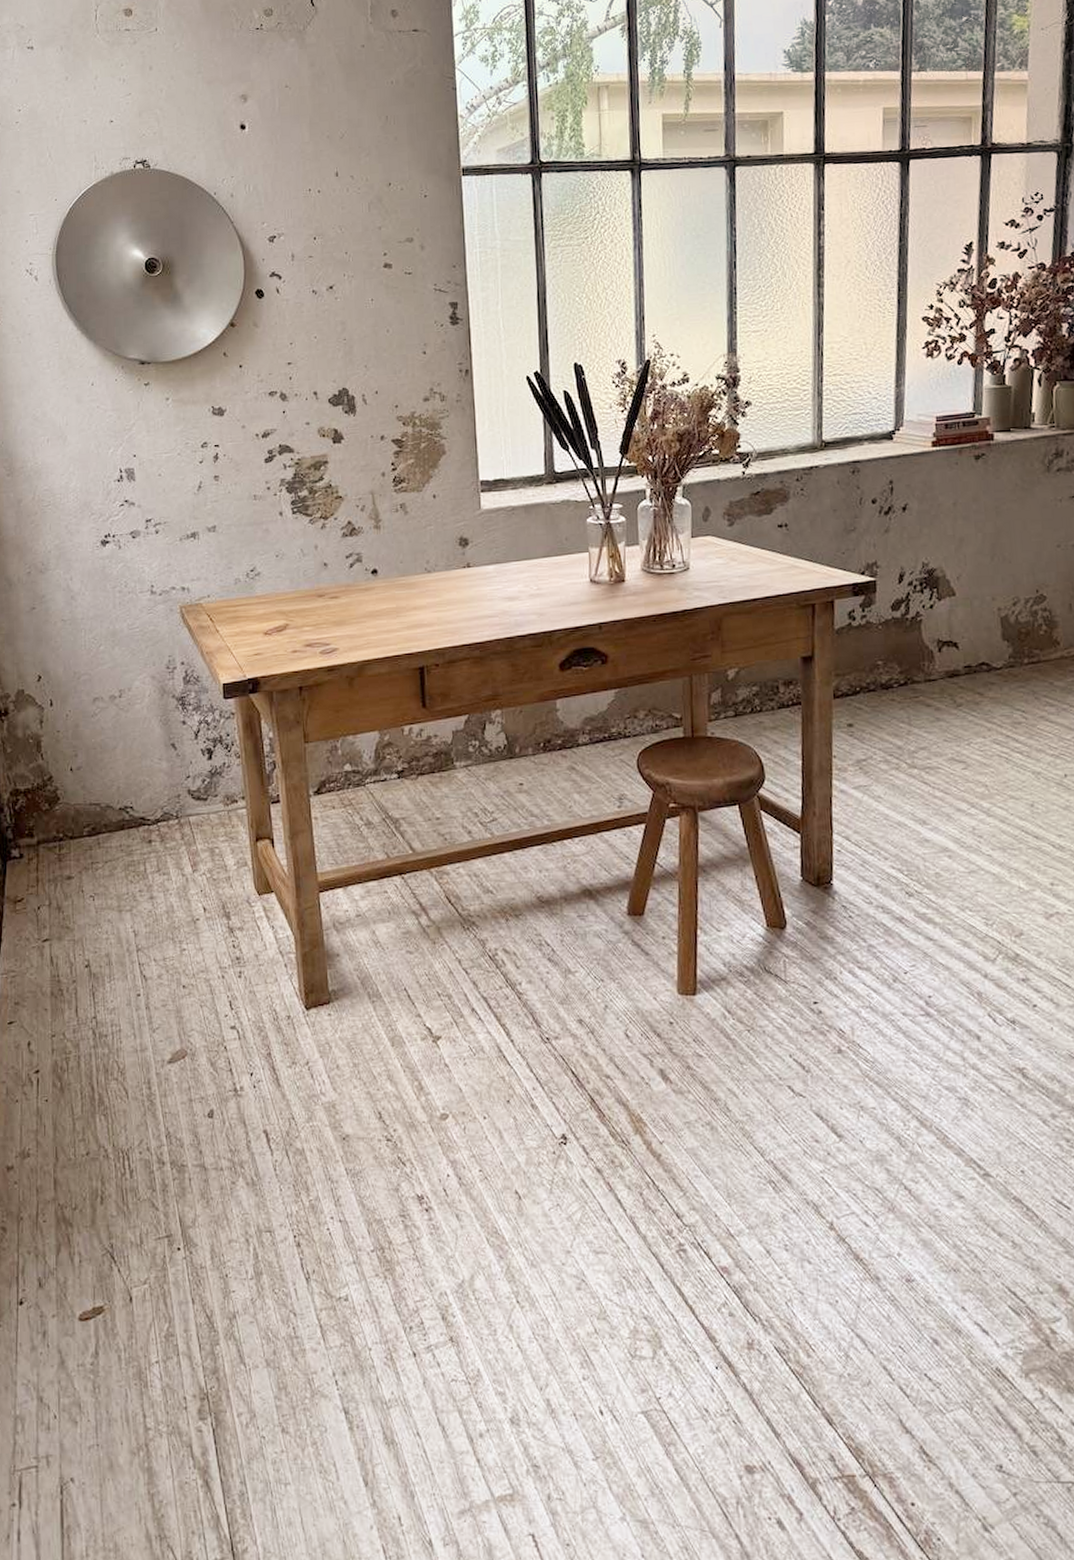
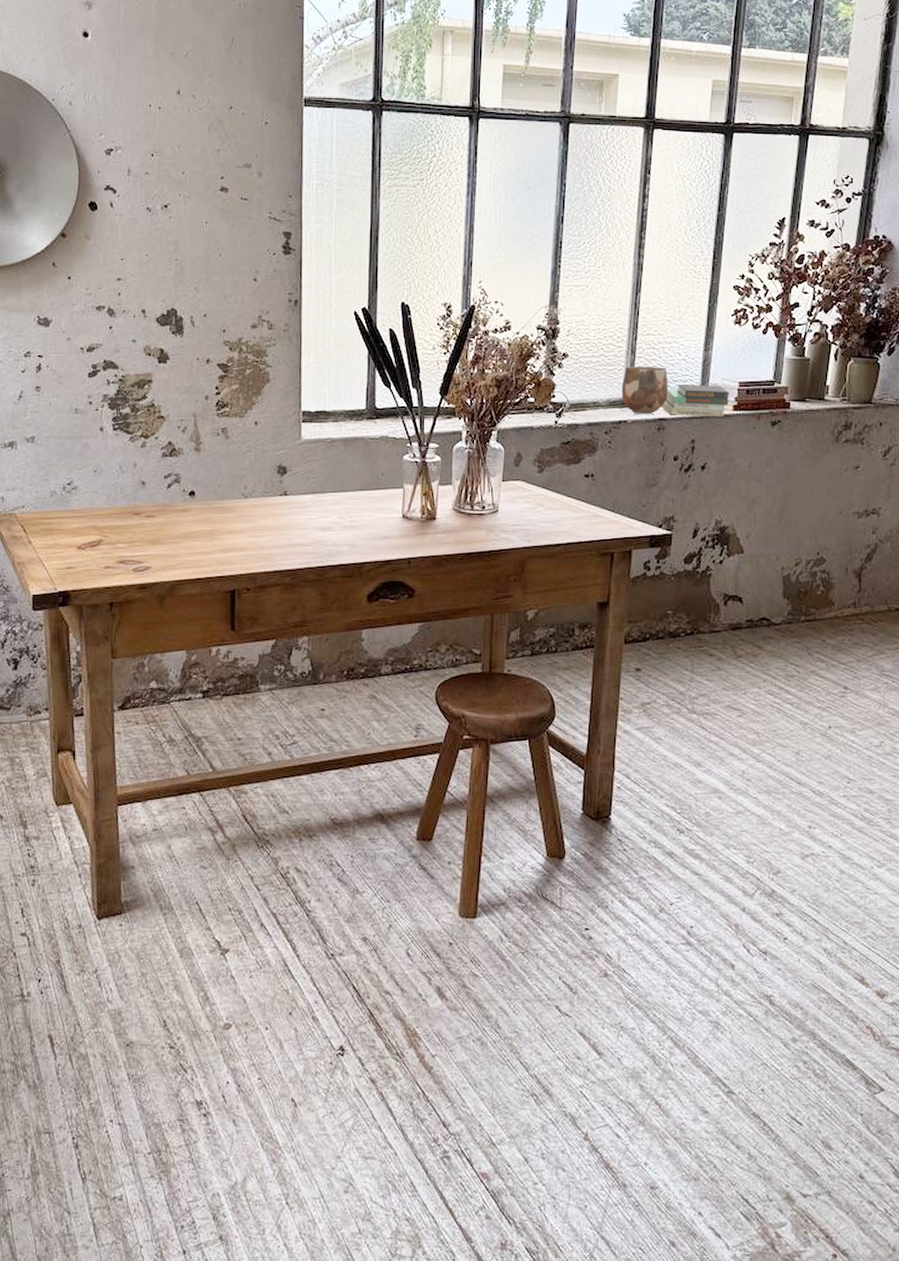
ceramic vessel: none [810,407,861,458] -> present [621,366,669,414]
books: none [854,421,927,457] -> present [661,384,729,417]

